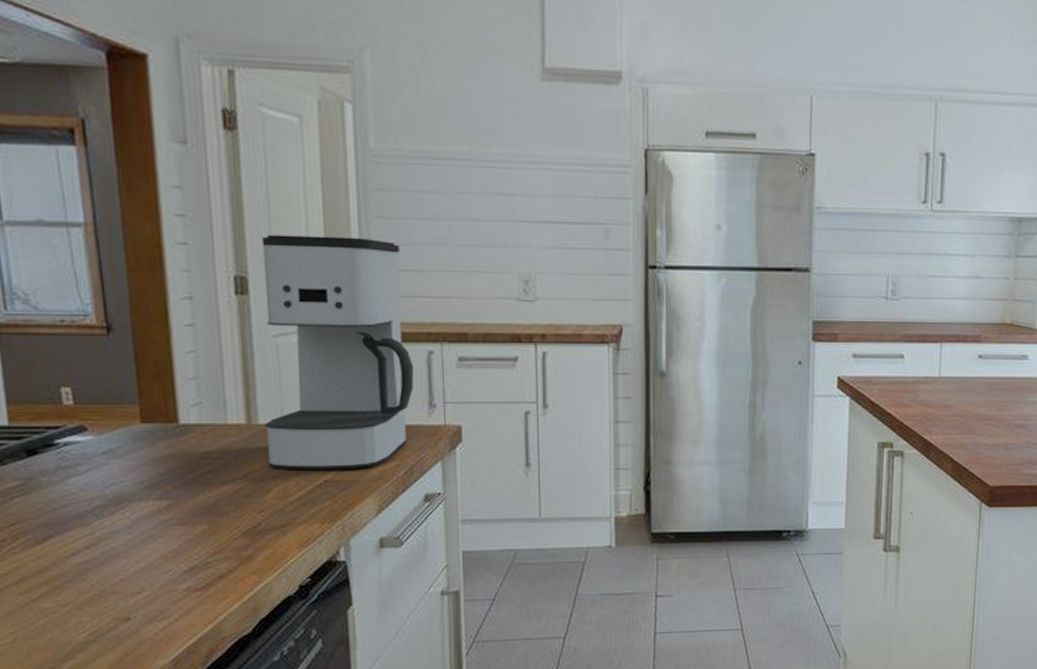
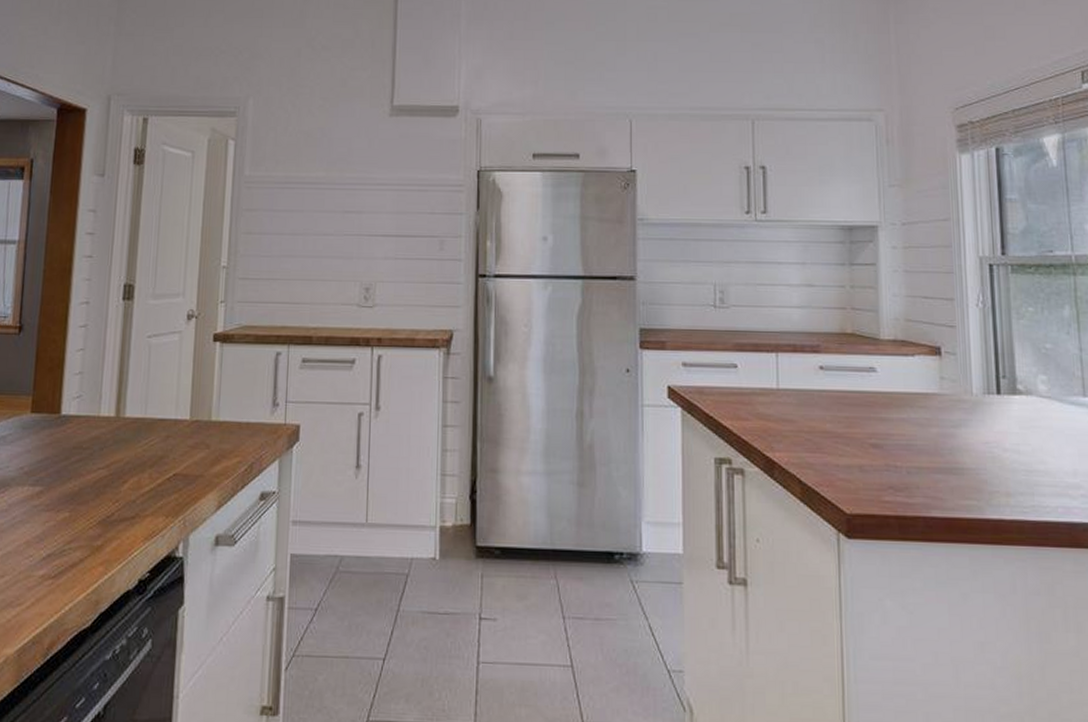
coffee maker: present [261,234,414,470] -> none [128,249,263,464]

